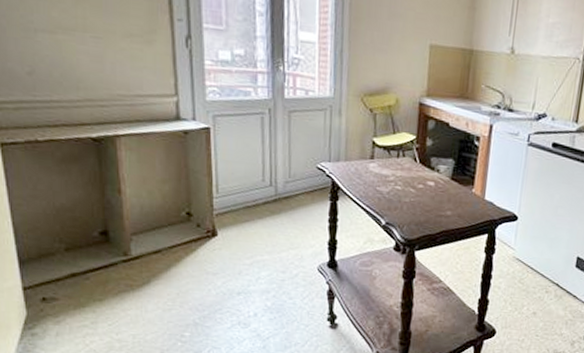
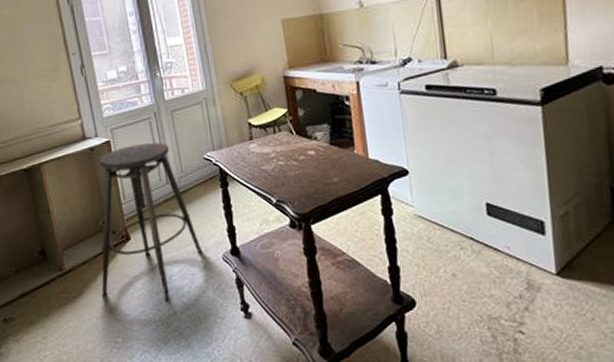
stool: none [173,137,297,302] -> present [99,142,202,301]

